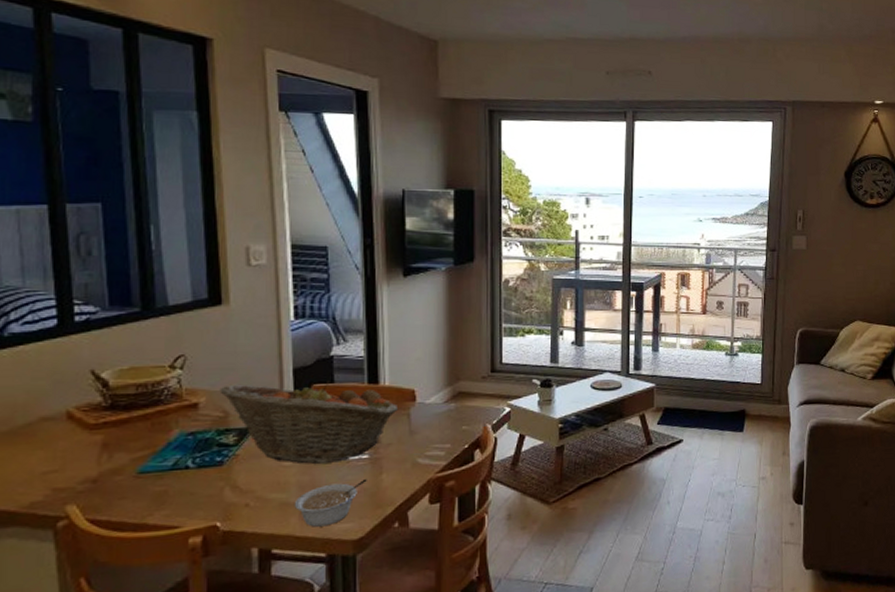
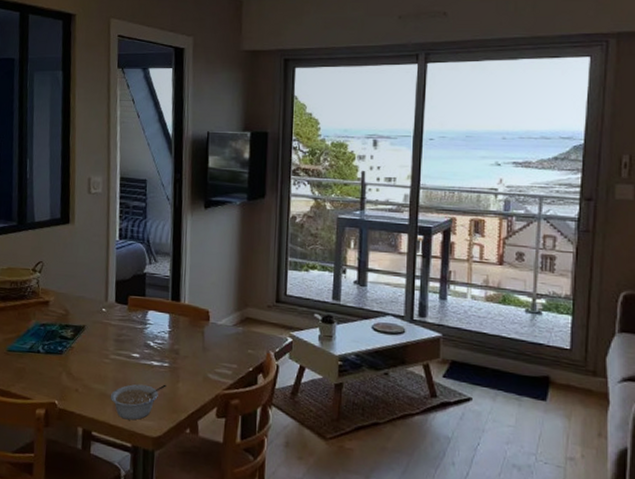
fruit basket: present [220,381,399,464] -> none [64,288,195,366]

